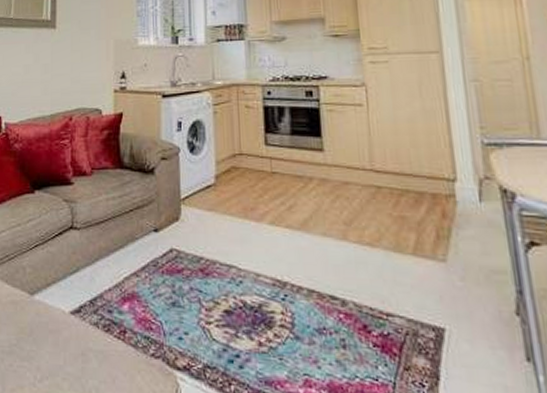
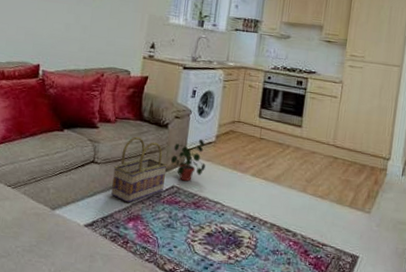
basket: none [96,189,161,278] -> present [111,136,168,203]
potted plant: none [163,184,208,241] -> present [170,139,206,182]

